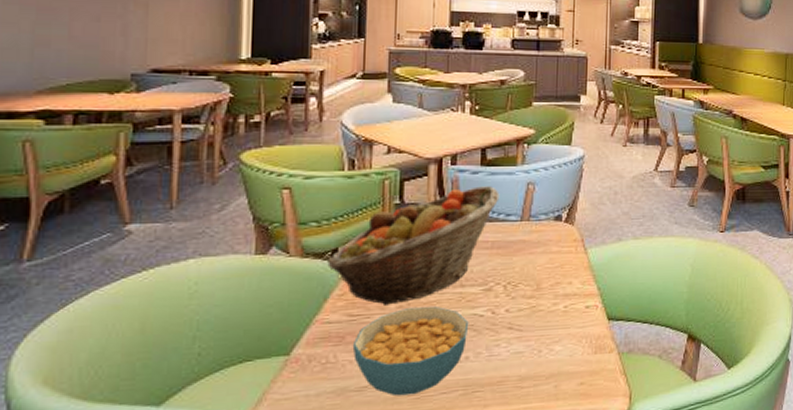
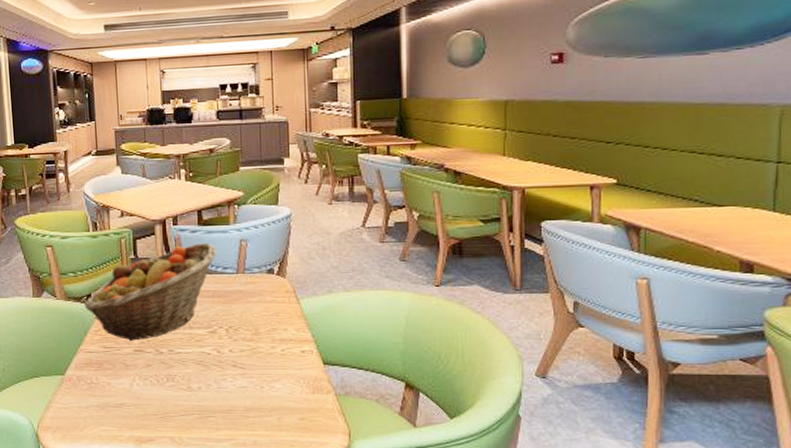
cereal bowl: present [352,306,469,396] -> none [109,343,199,414]

